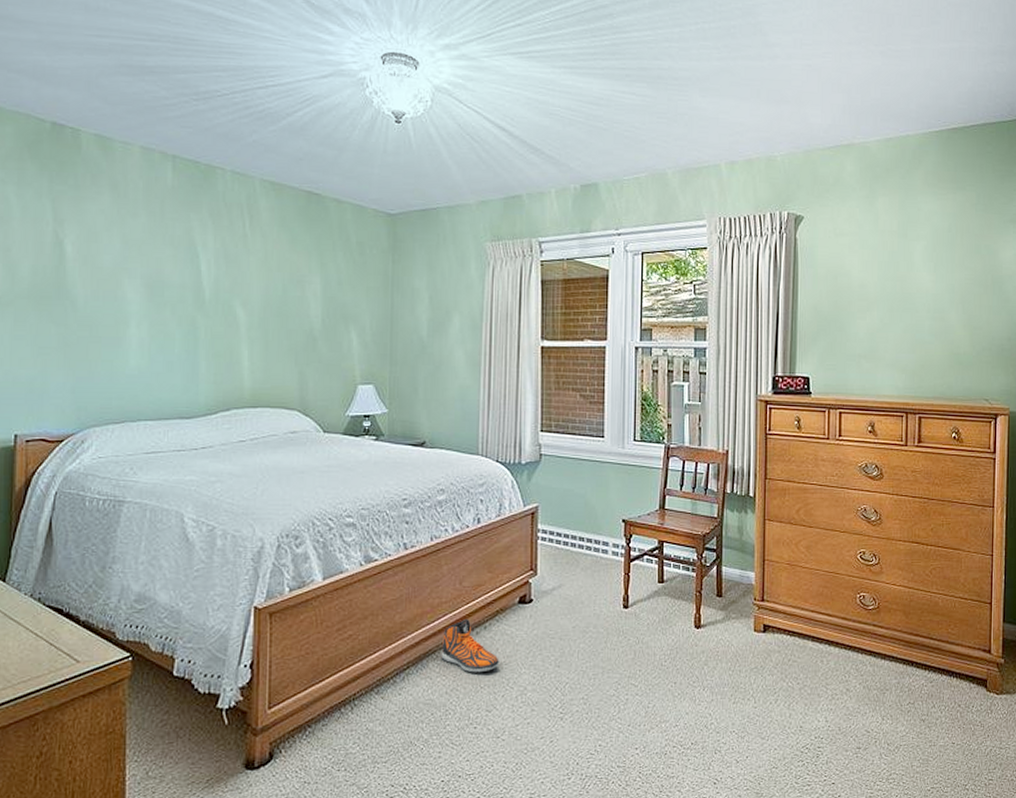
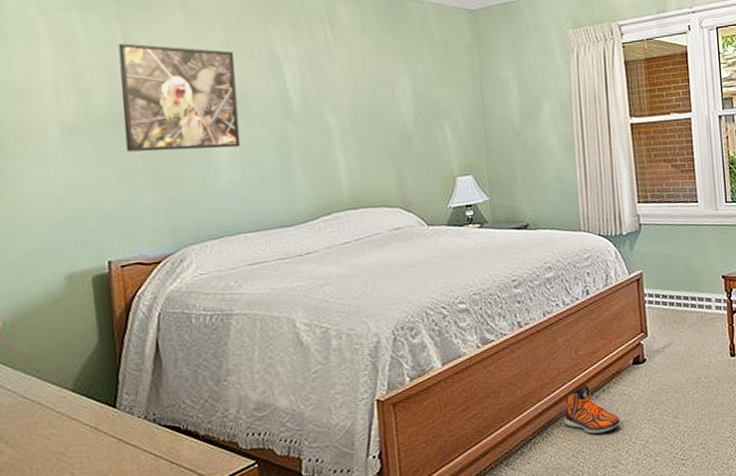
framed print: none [44,220,155,333] -> present [118,43,241,152]

